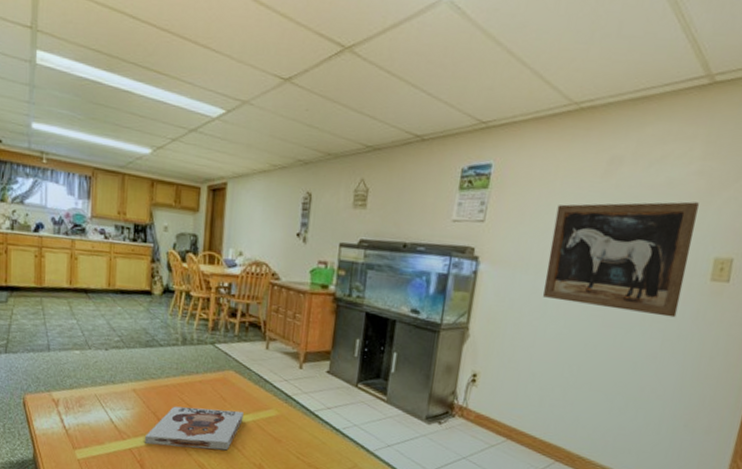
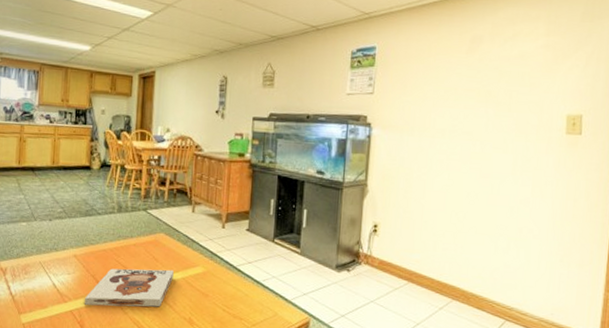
wall art: present [543,201,699,318] -> none [428,70,548,167]

